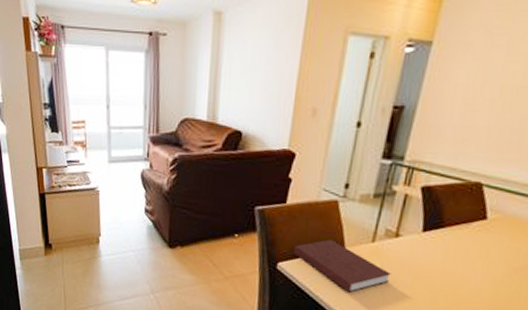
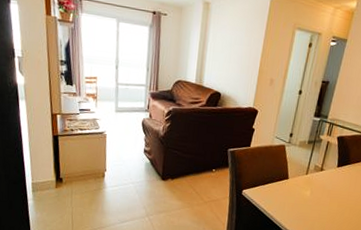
notebook: present [293,239,391,293] -> none [254,173,317,210]

